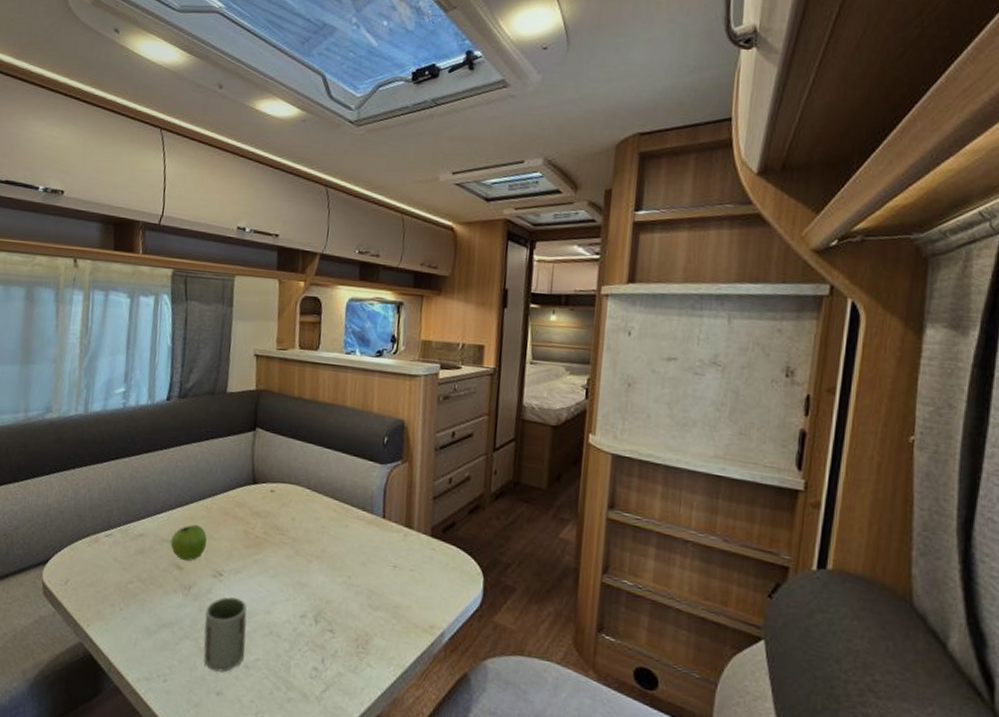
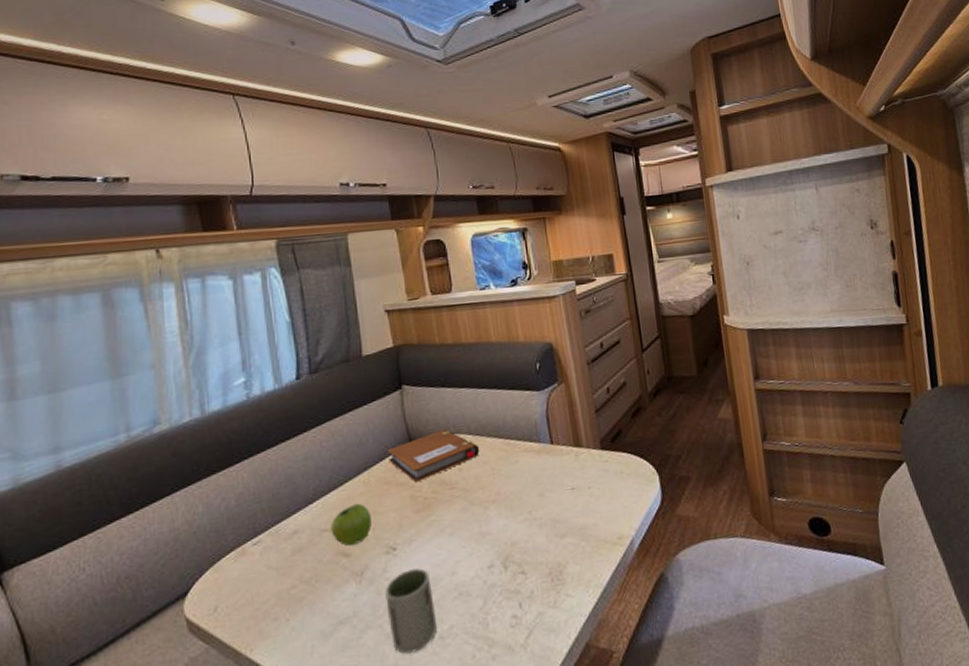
notebook: none [231,477,315,521] -> present [386,429,480,483]

